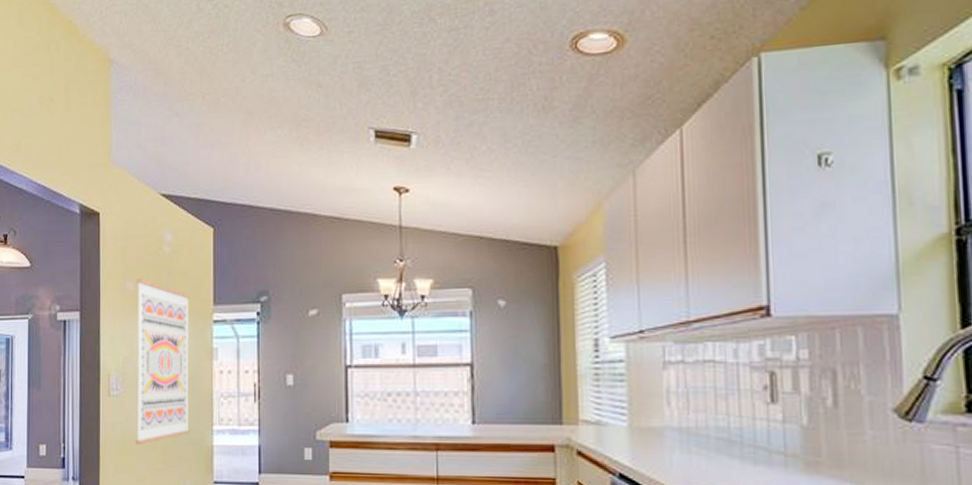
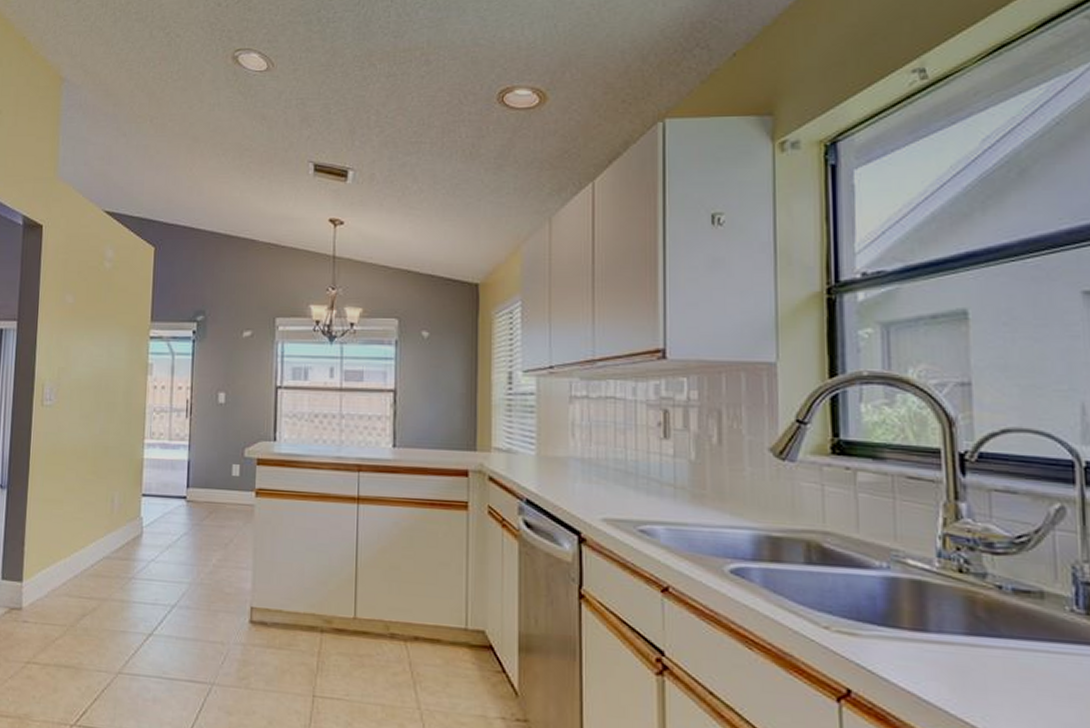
wall art: present [136,279,190,445] -> none [66,292,128,455]

